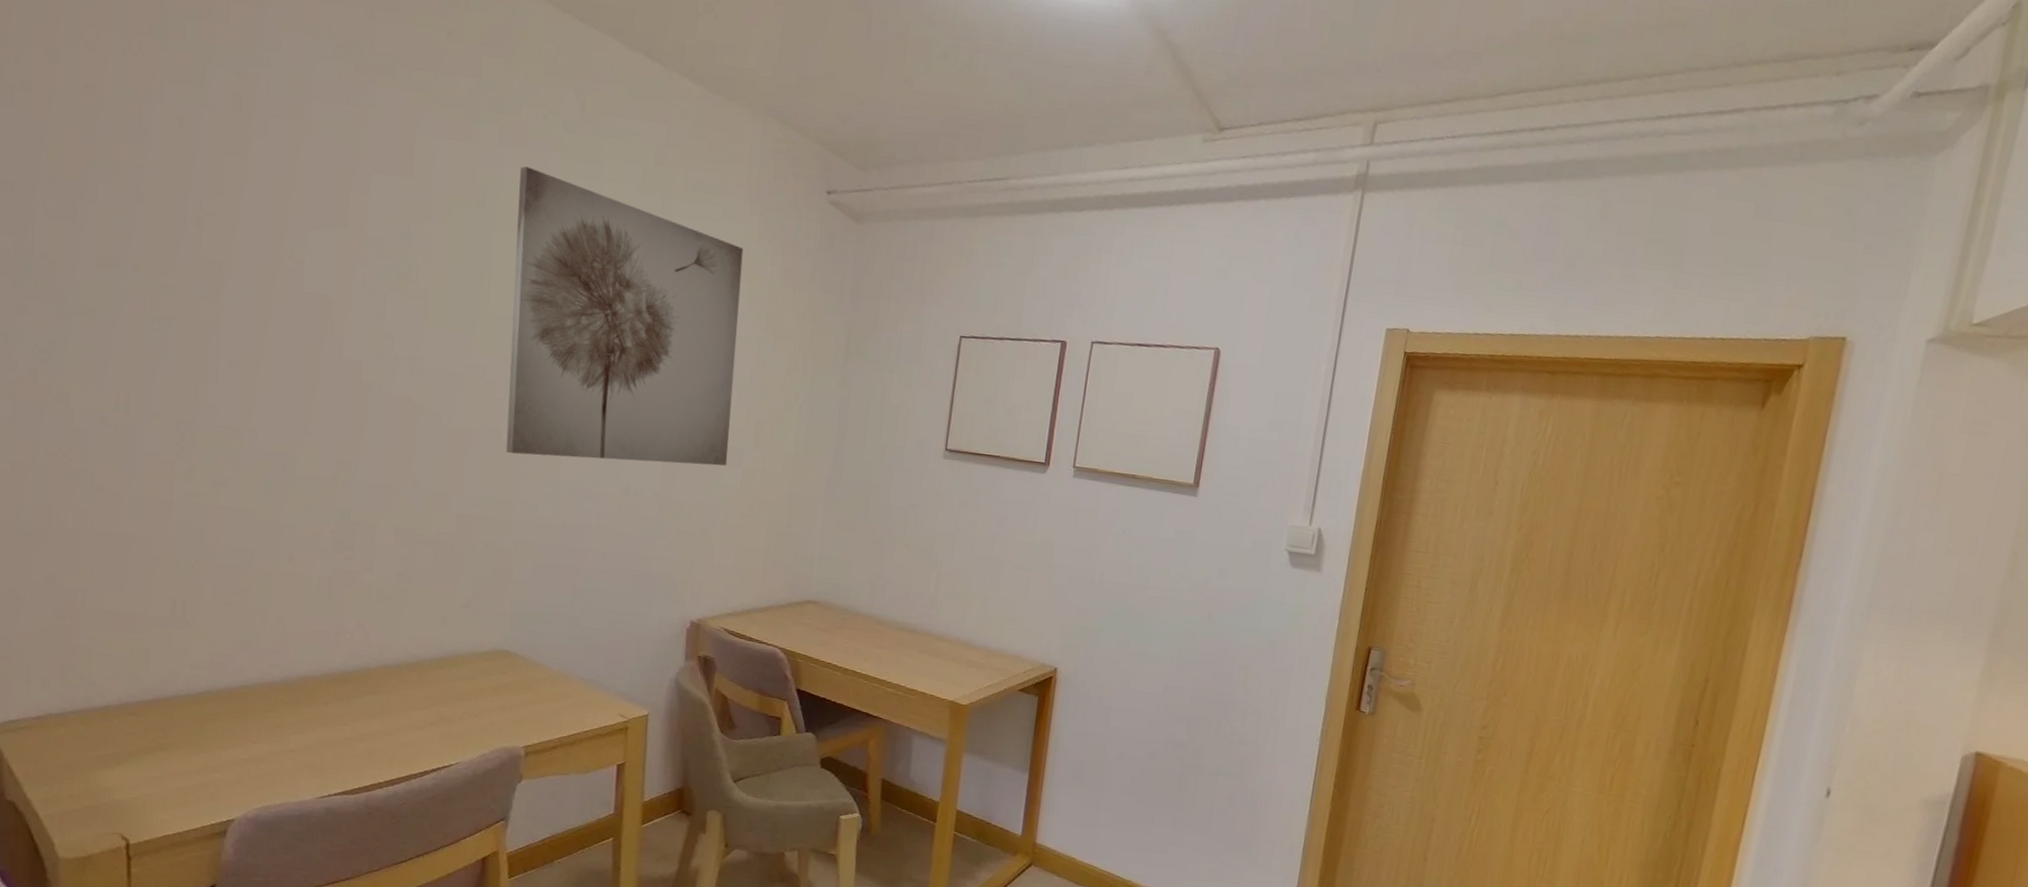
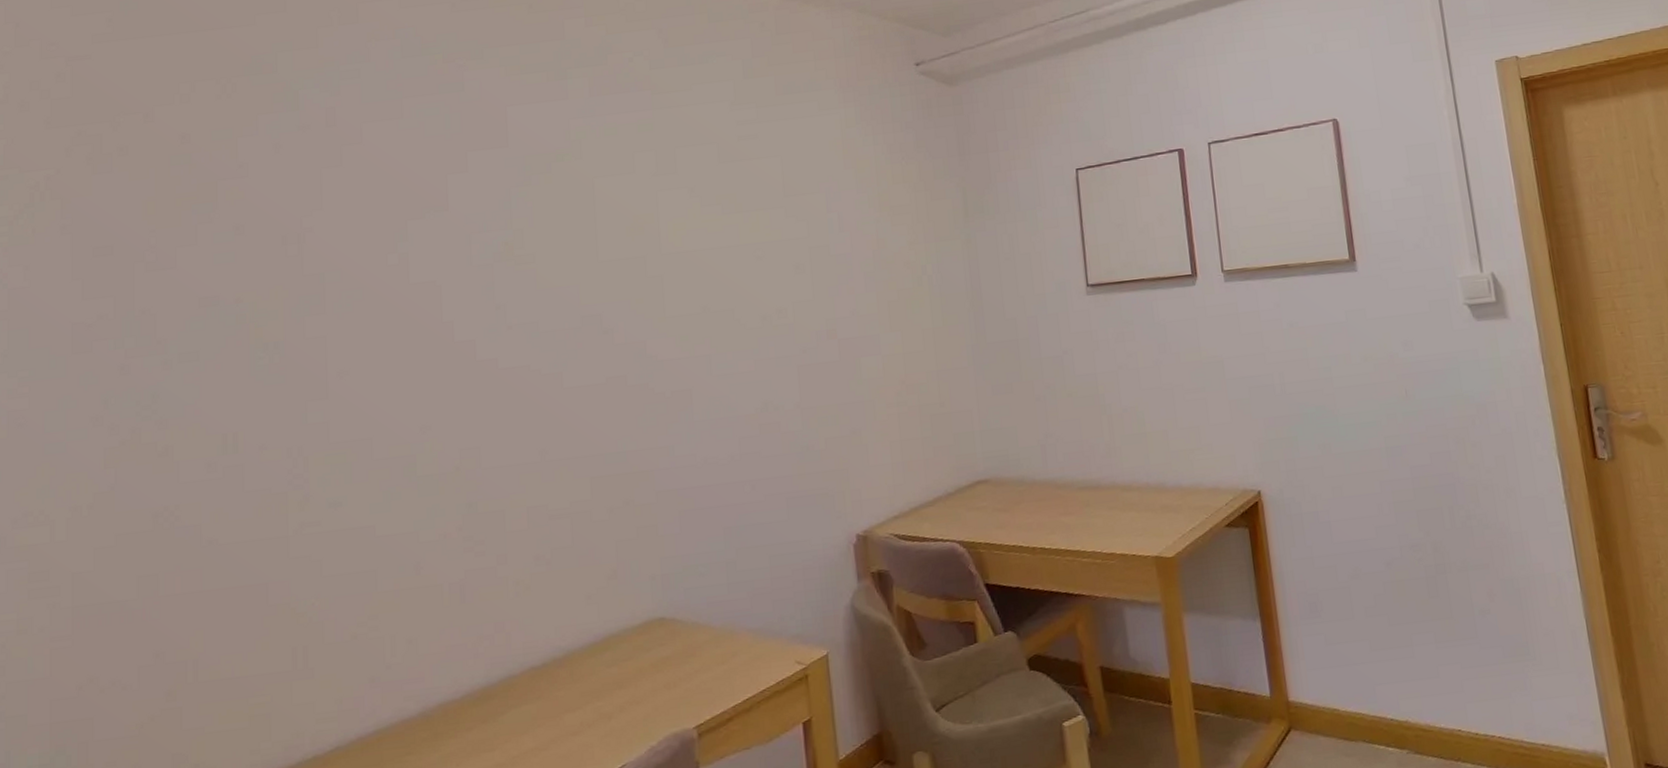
wall art: present [506,166,744,466] -> none [612,110,866,399]

